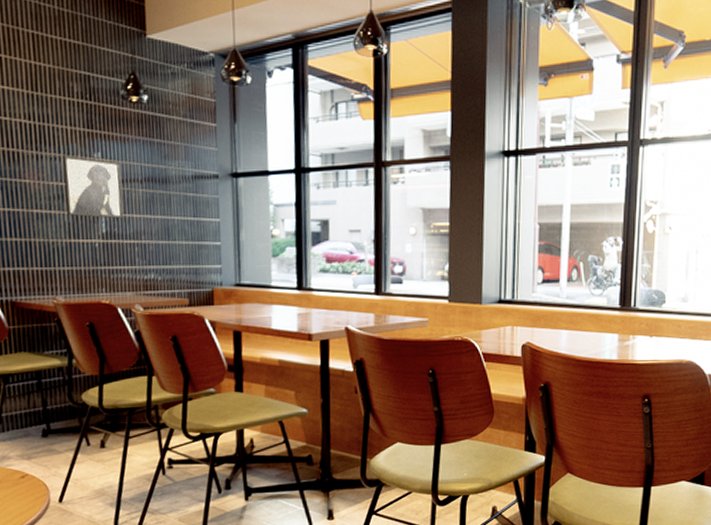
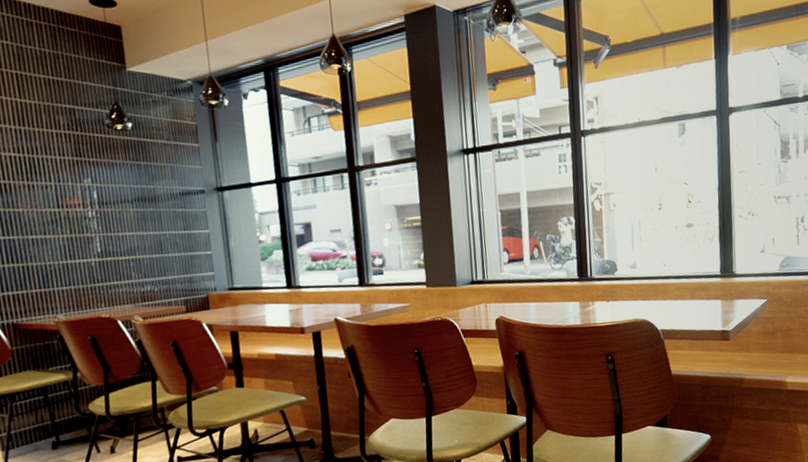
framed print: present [63,155,123,219] -> none [54,183,117,239]

